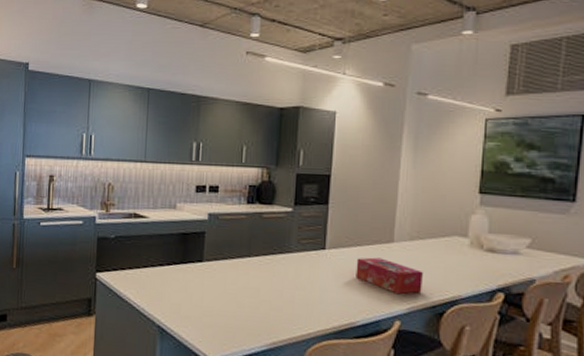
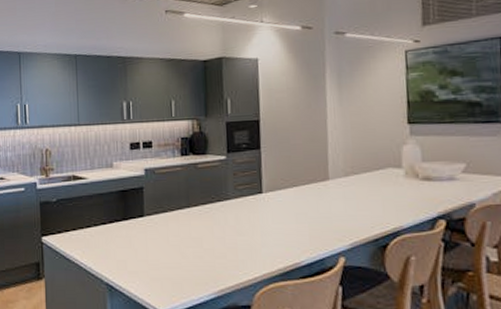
tissue box: present [356,257,423,295] -> none [294,196,363,231]

